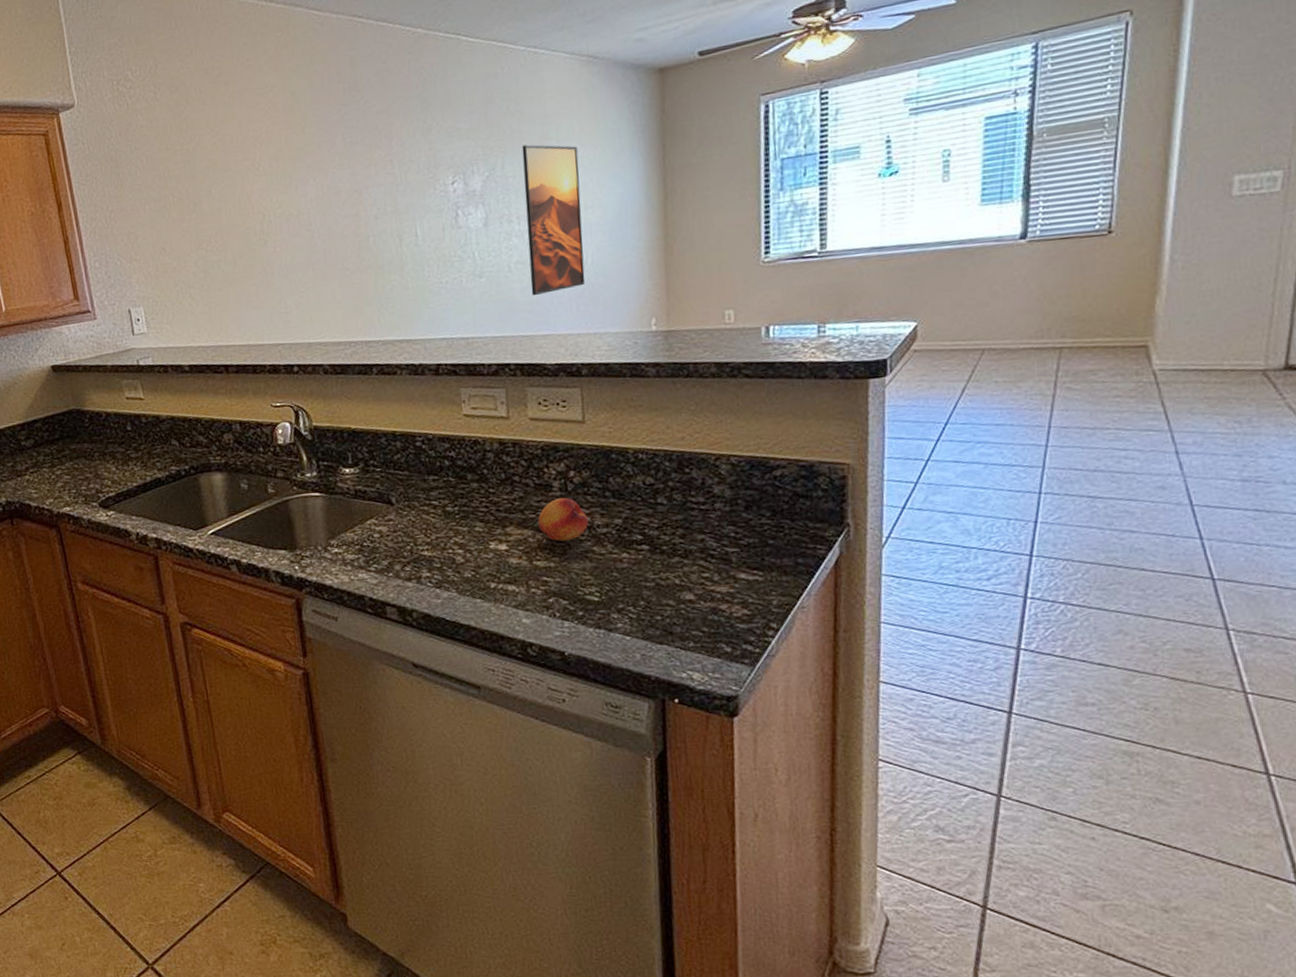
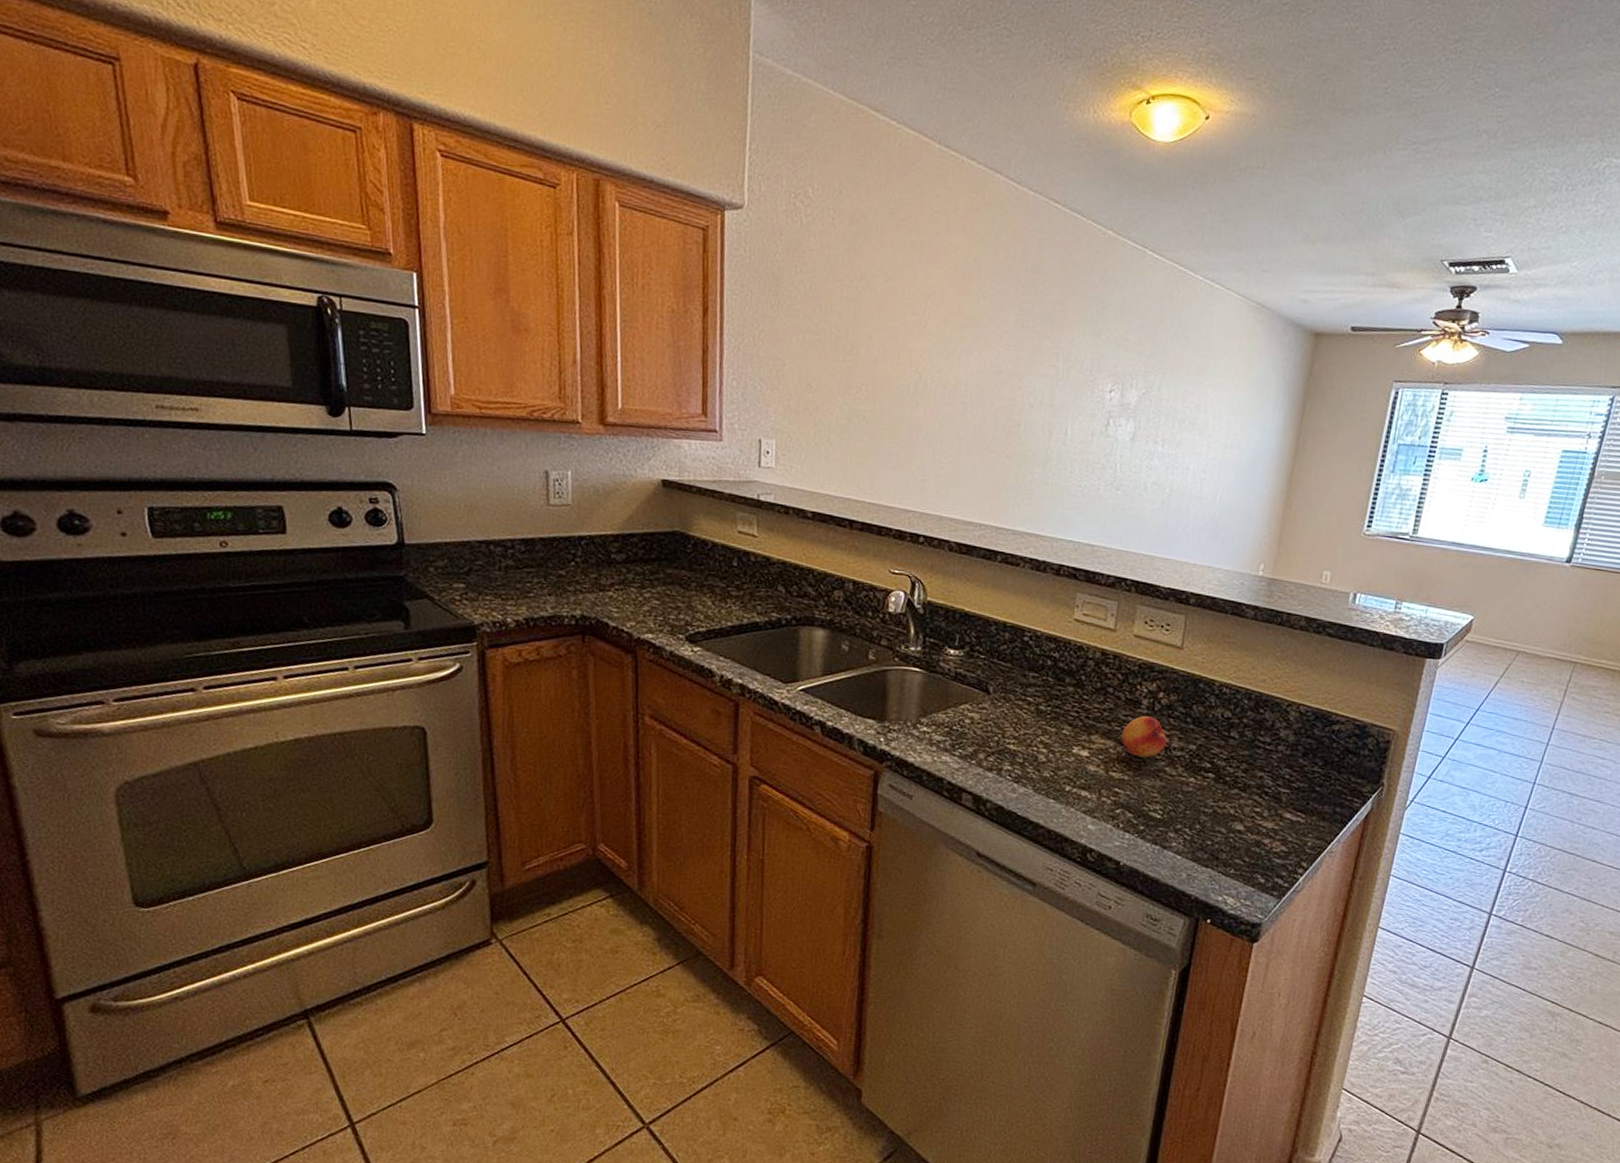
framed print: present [521,144,586,296] -> none [1160,372,1230,520]

